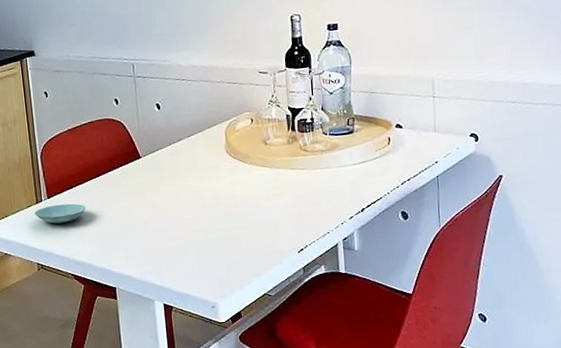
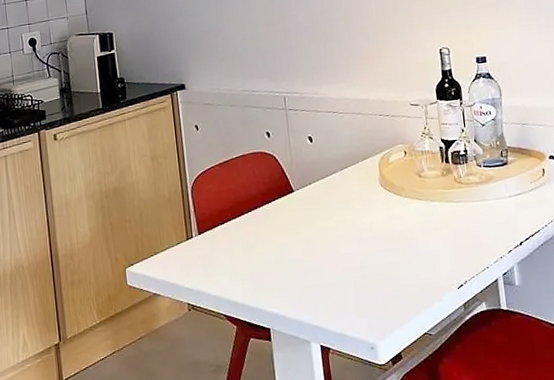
saucer: present [34,203,86,224] -> none [184,239,238,261]

